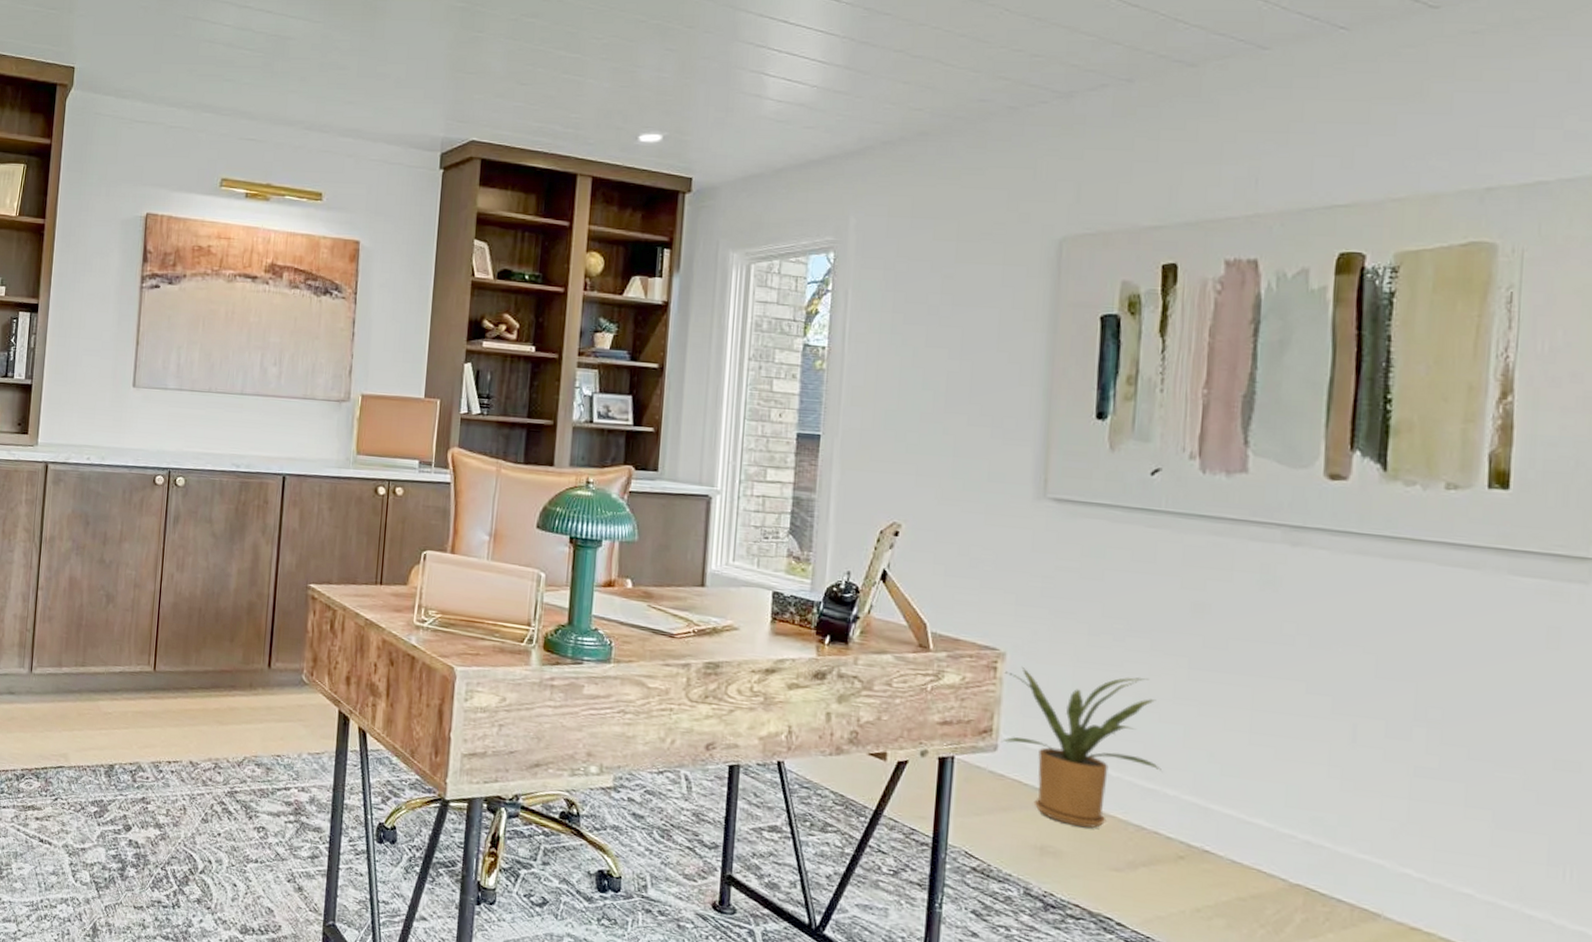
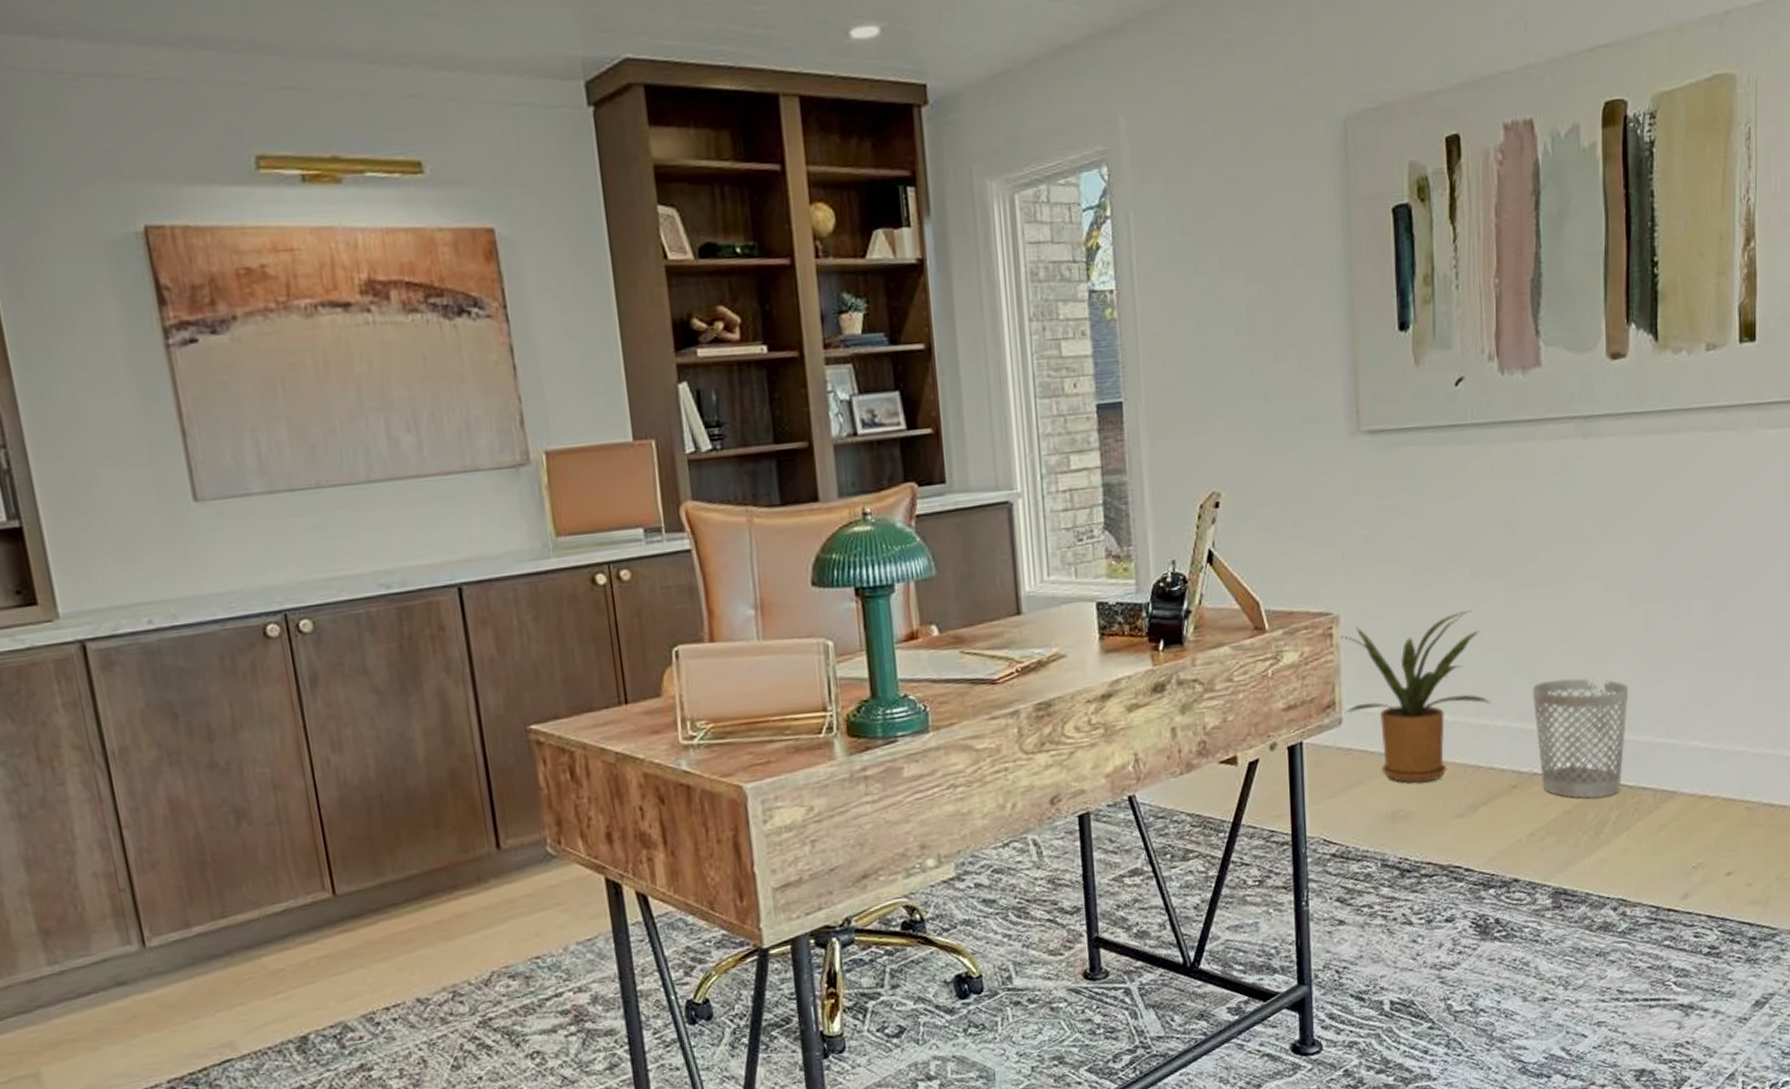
wastebasket: none [1210,764,1328,897] -> present [1532,678,1629,799]

